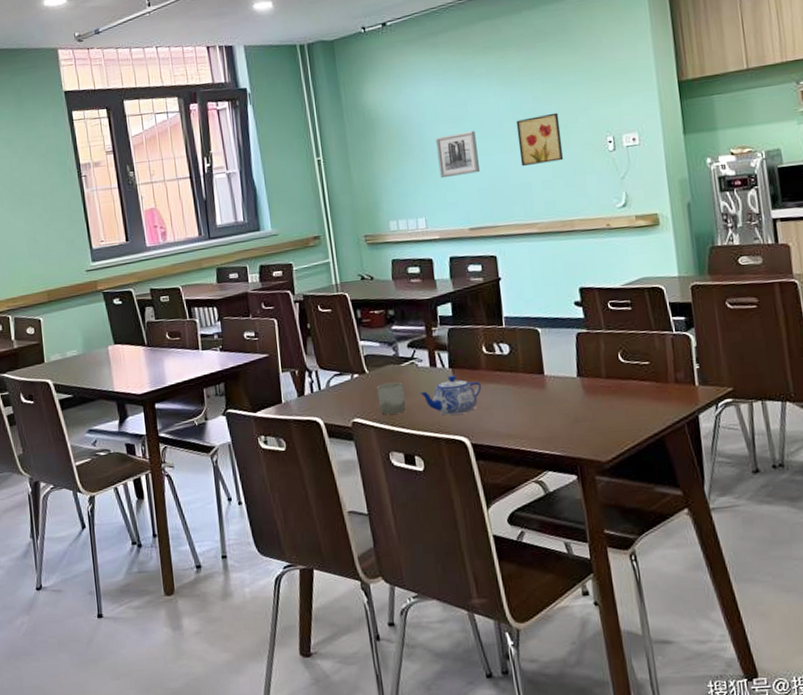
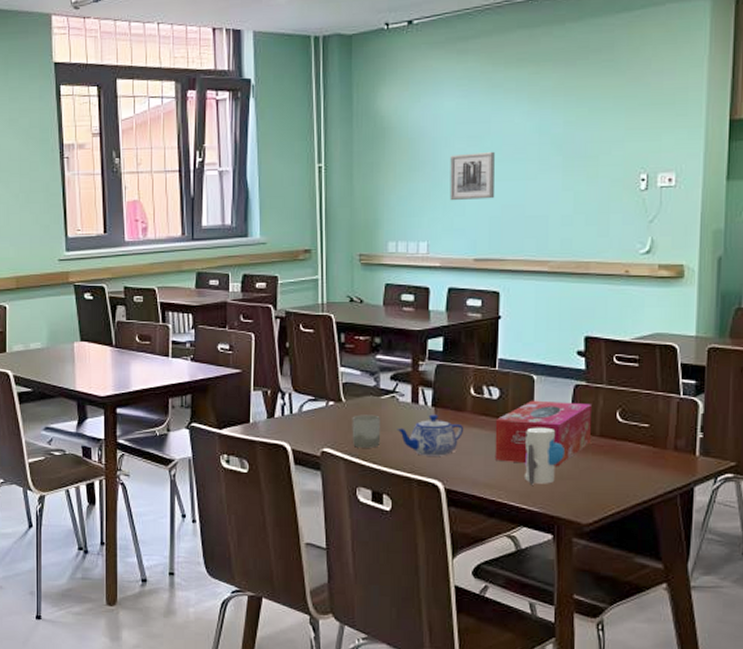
tissue box: none [509,349,599,412] -> present [494,400,593,466]
wall art: present [516,112,564,167] -> none [540,141,590,198]
toy: none [537,375,577,431] -> present [524,427,564,485]

